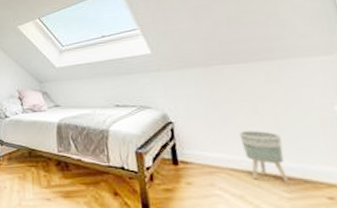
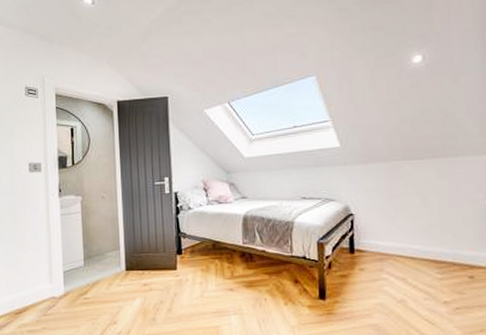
planter: present [239,131,291,183] -> none [408,222,443,266]

